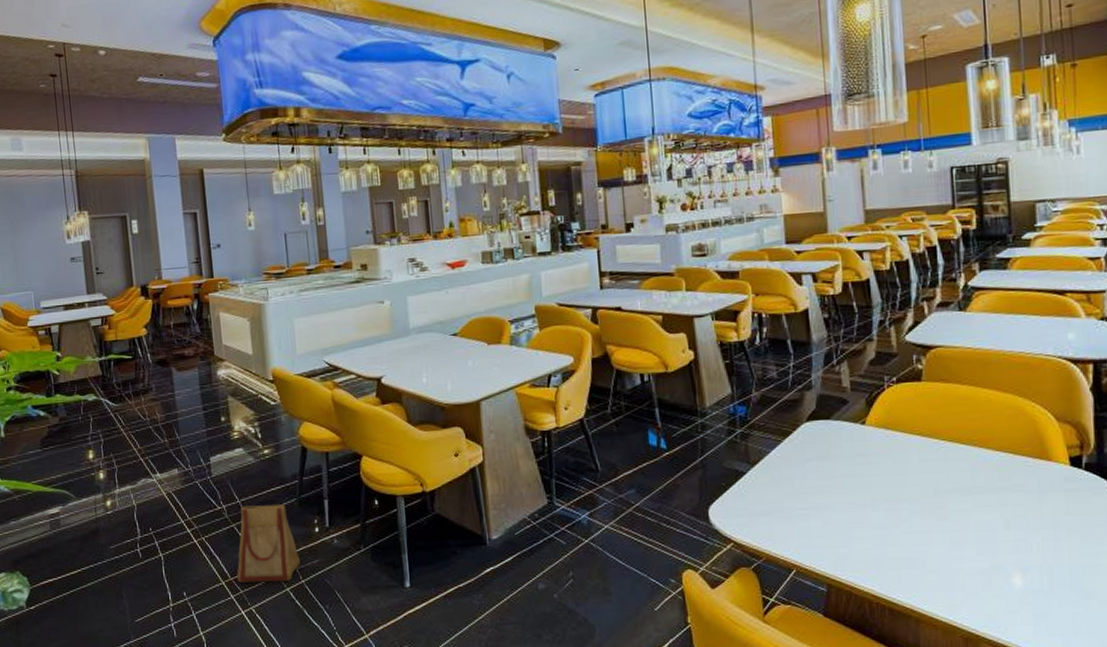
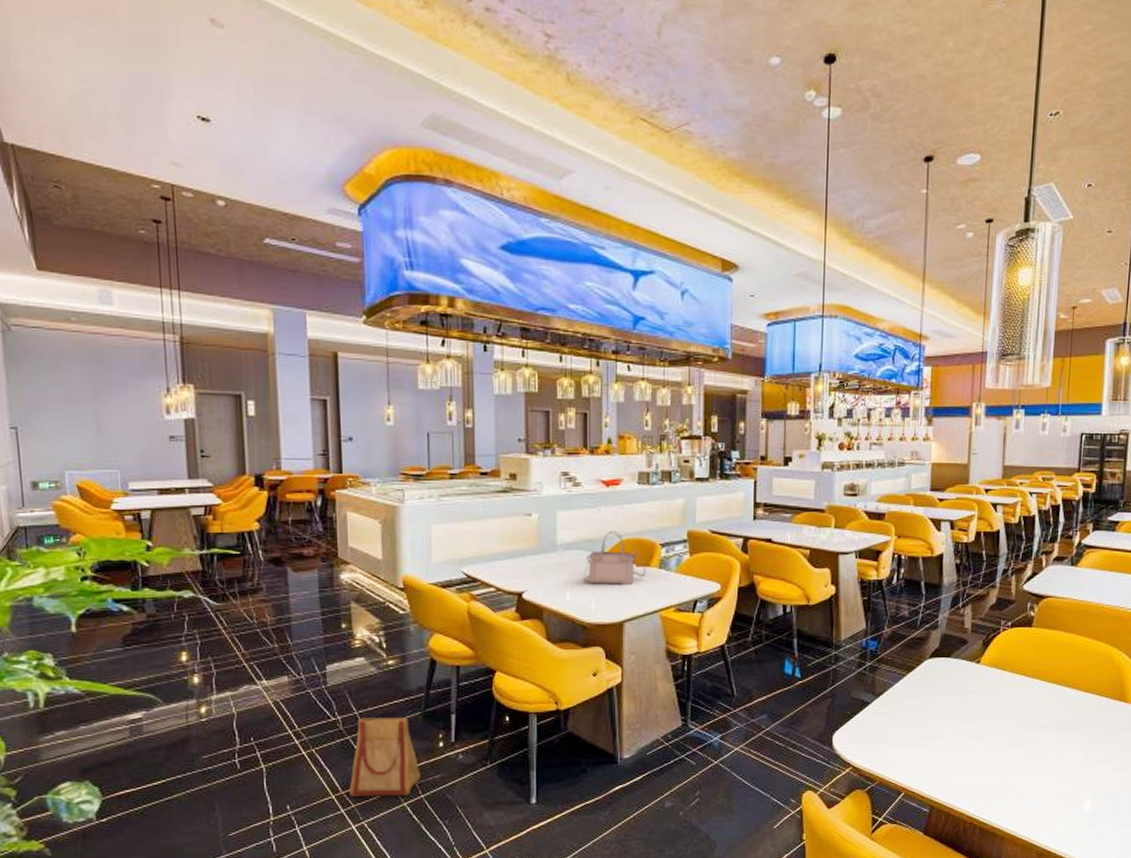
handbag: none [437,311,498,365] -> present [583,530,646,585]

